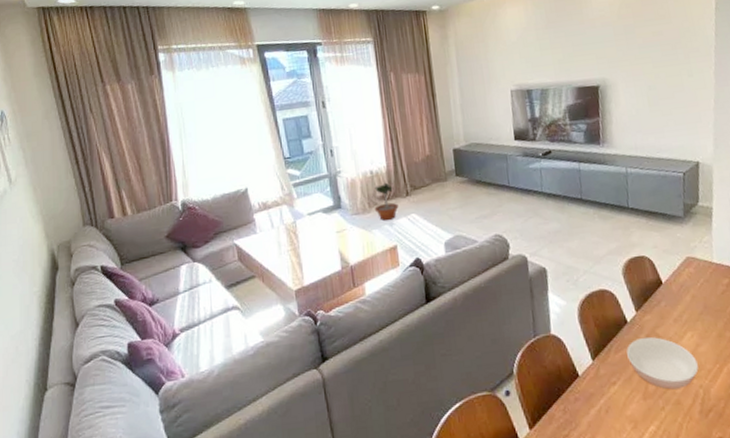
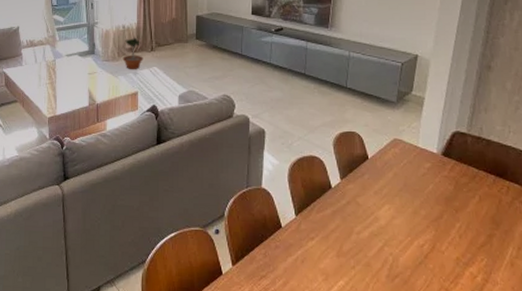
bowl: present [626,336,699,390] -> none [328,203,391,253]

